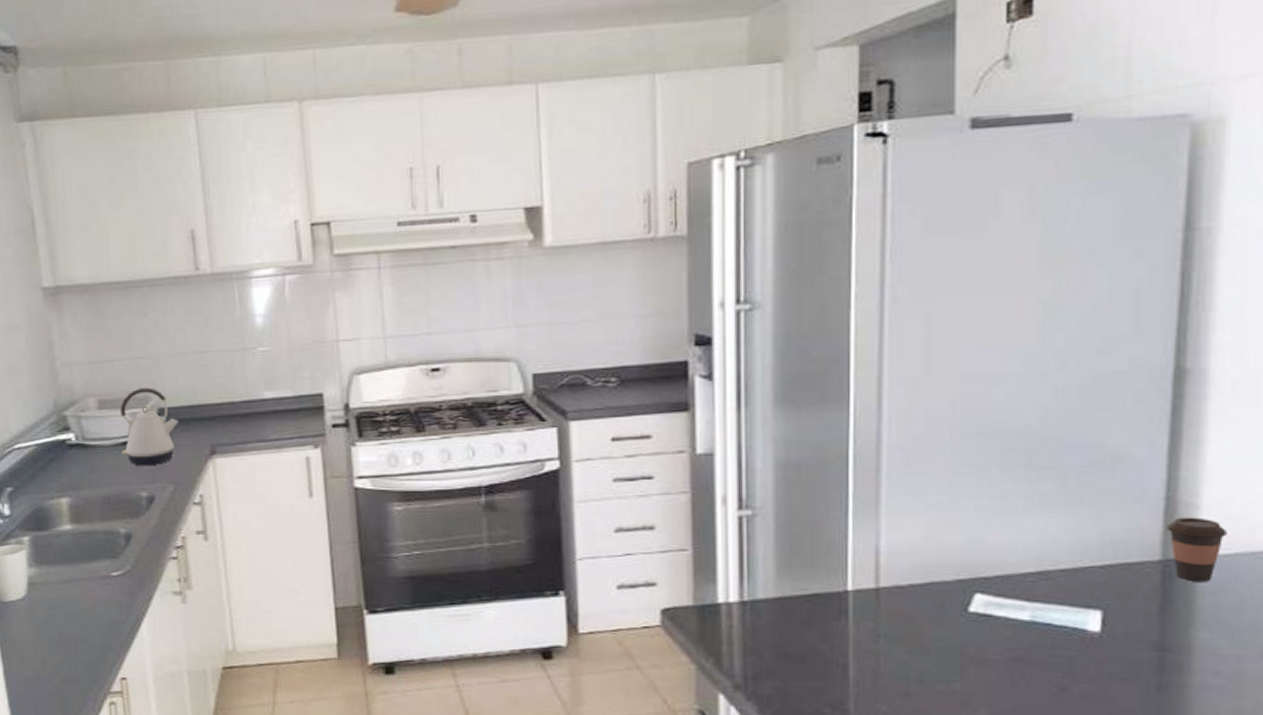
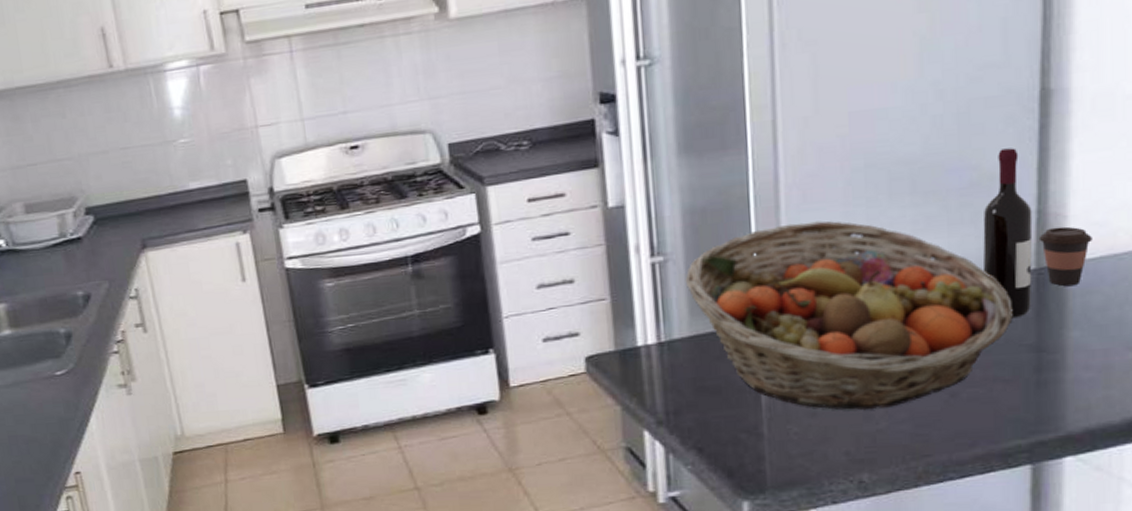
kettle: present [120,387,178,466] -> none [47,188,107,266]
fruit basket: none [773,488,1134,696] -> present [685,221,1013,411]
wine bottle: none [1102,428,1160,610] -> present [982,148,1033,317]

